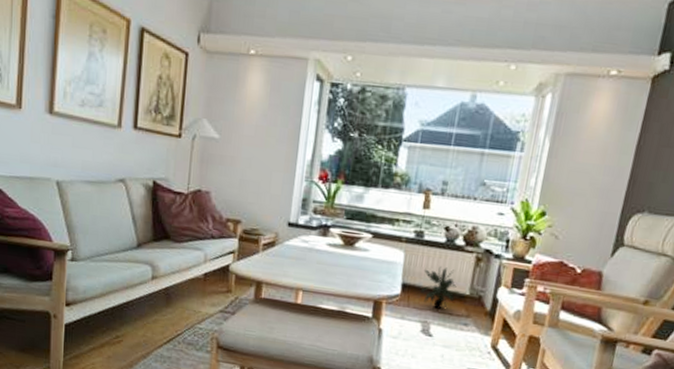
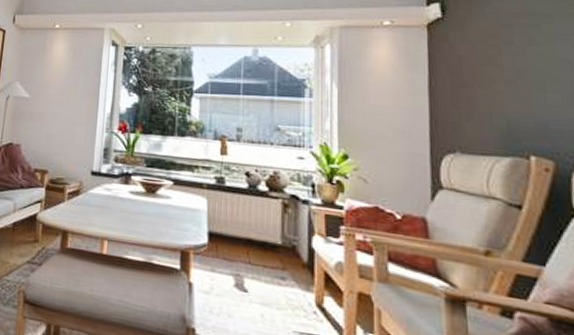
potted plant: present [420,266,460,309] -> none [228,213,271,261]

